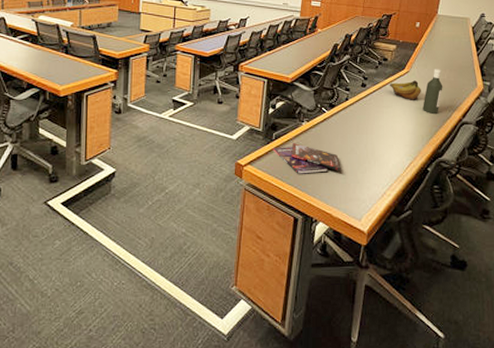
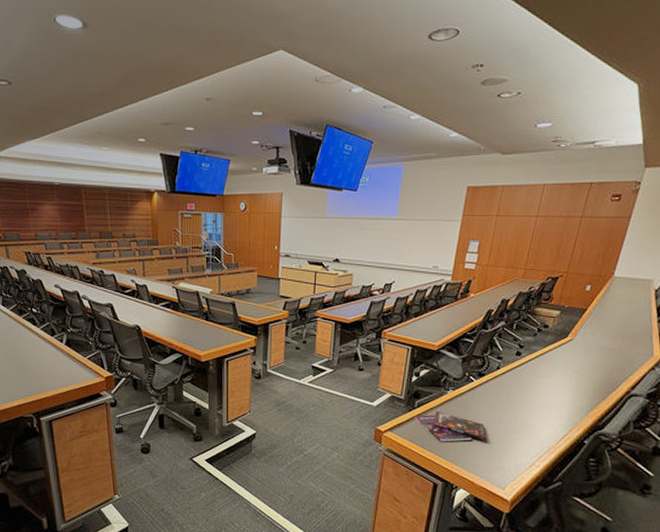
fruit: present [389,80,421,100] -> none [548,349,585,370]
bottle: present [423,69,443,114] -> none [585,337,612,385]

